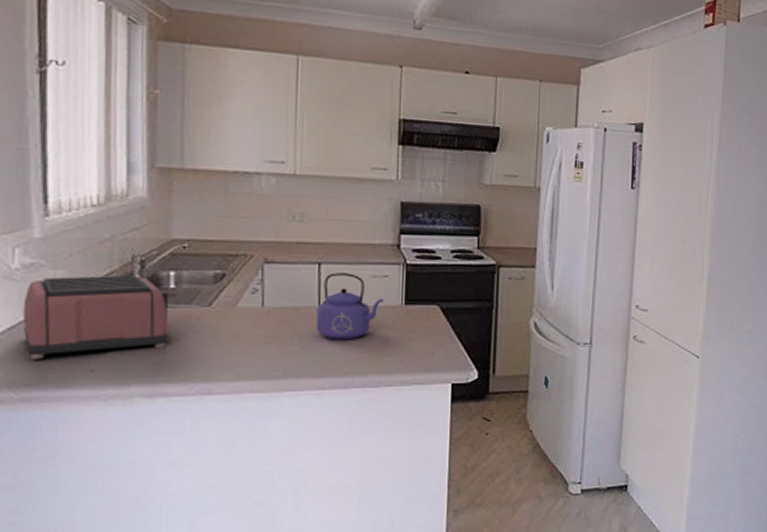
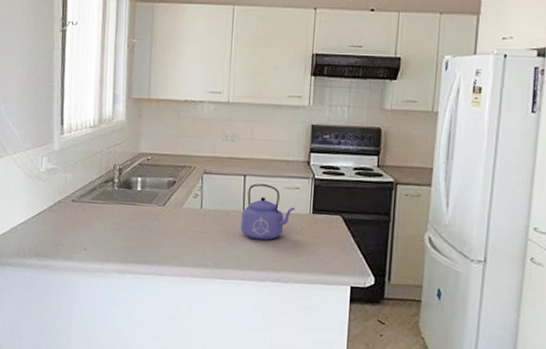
toaster: present [22,275,177,359] -> none [45,178,142,238]

